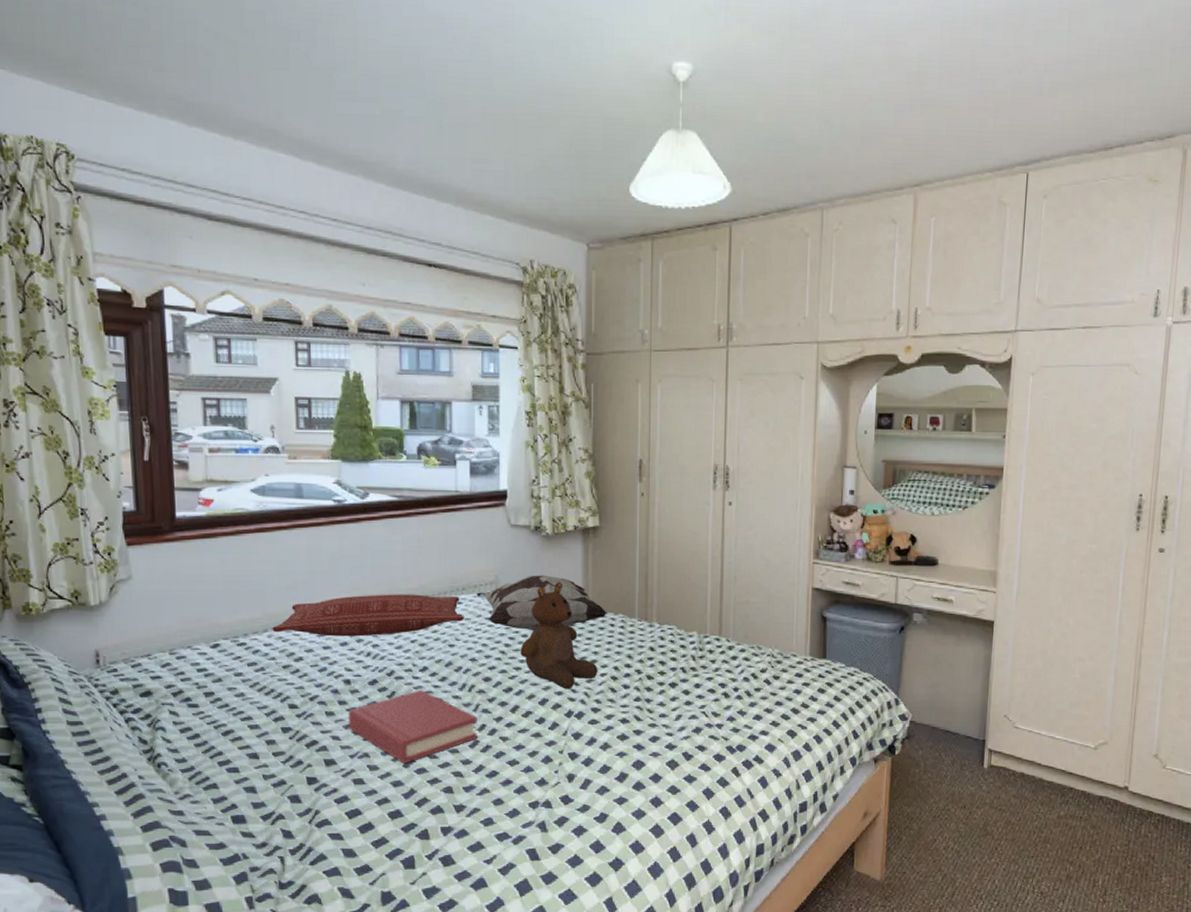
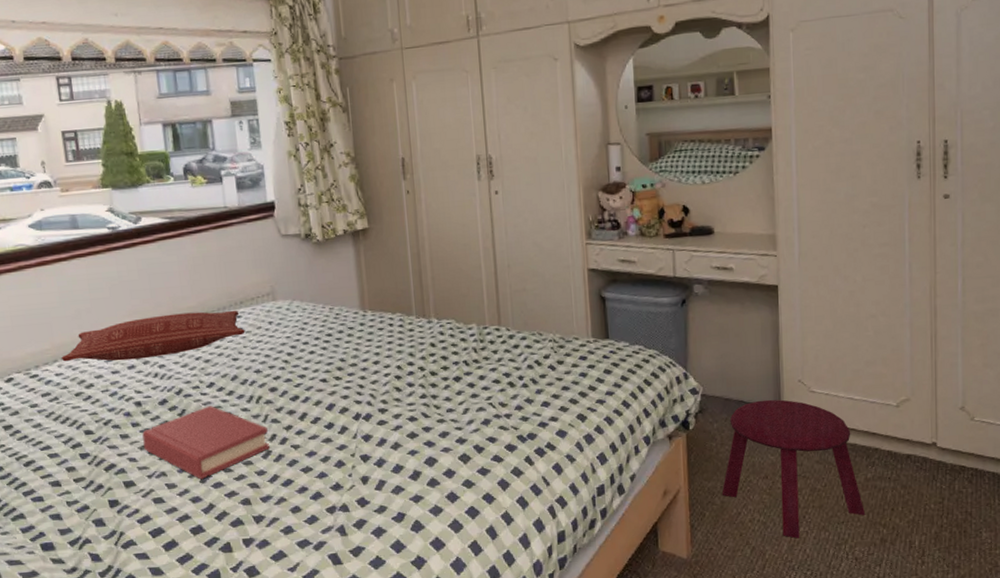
decorative pillow: present [476,575,609,631] -> none [254,281,386,338]
teddy bear: present [520,581,598,689] -> none [303,286,382,393]
stool: none [920,731,1054,869] -> present [722,399,865,539]

